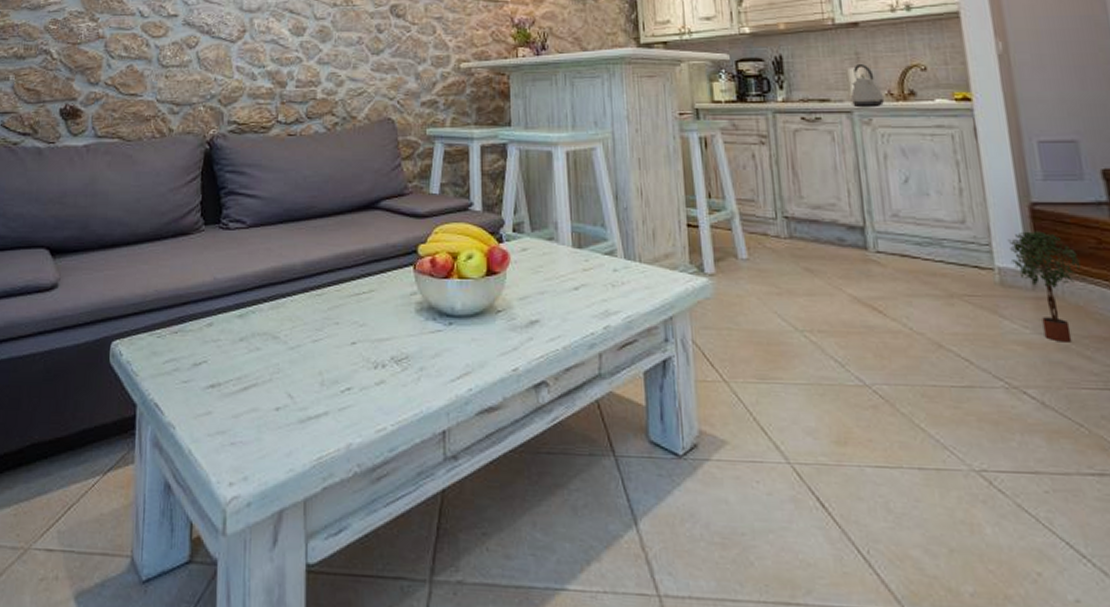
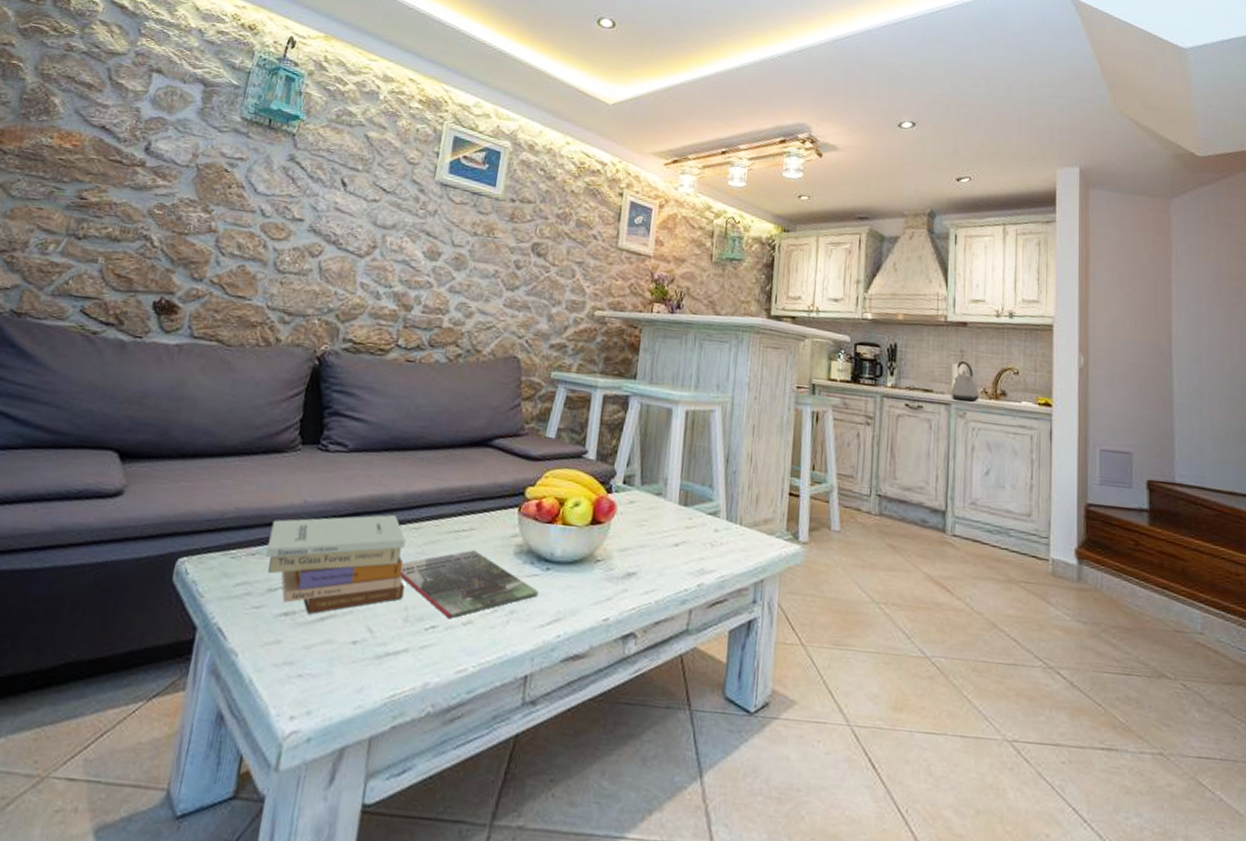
books: none [186,283,316,384] -> present [266,514,406,614]
magazine: none [311,311,445,380] -> present [400,550,539,619]
potted tree: present [1007,231,1081,342] -> none [1063,528,1119,631]

